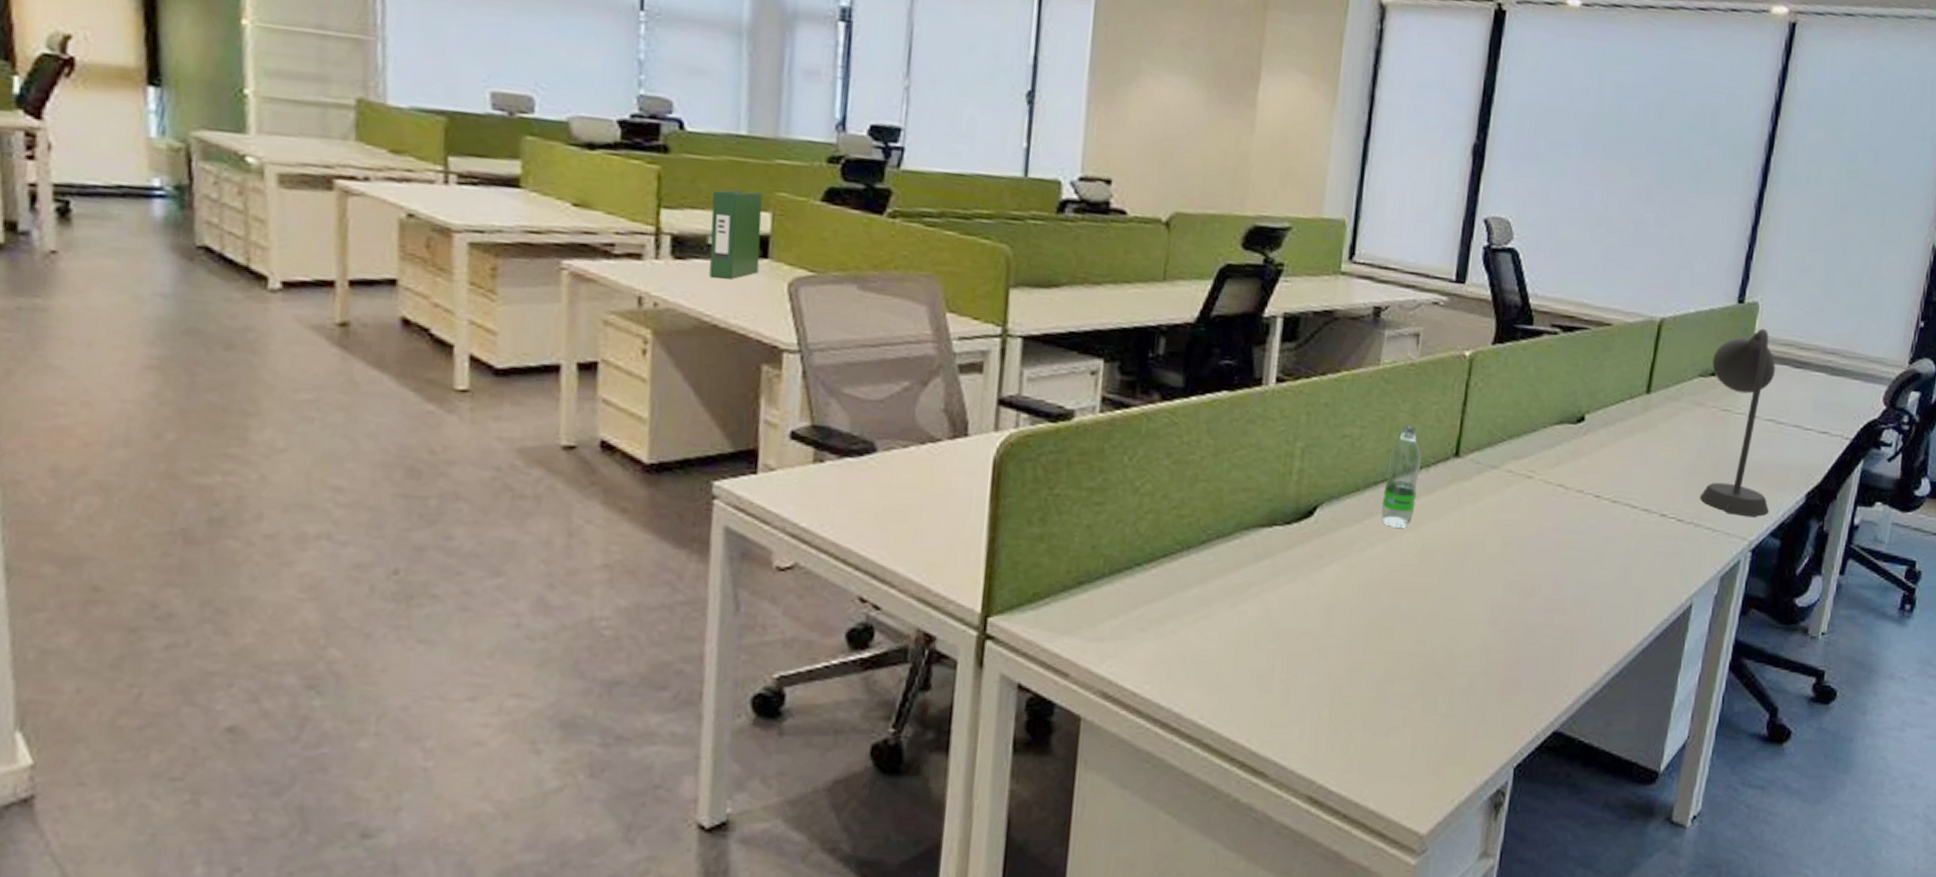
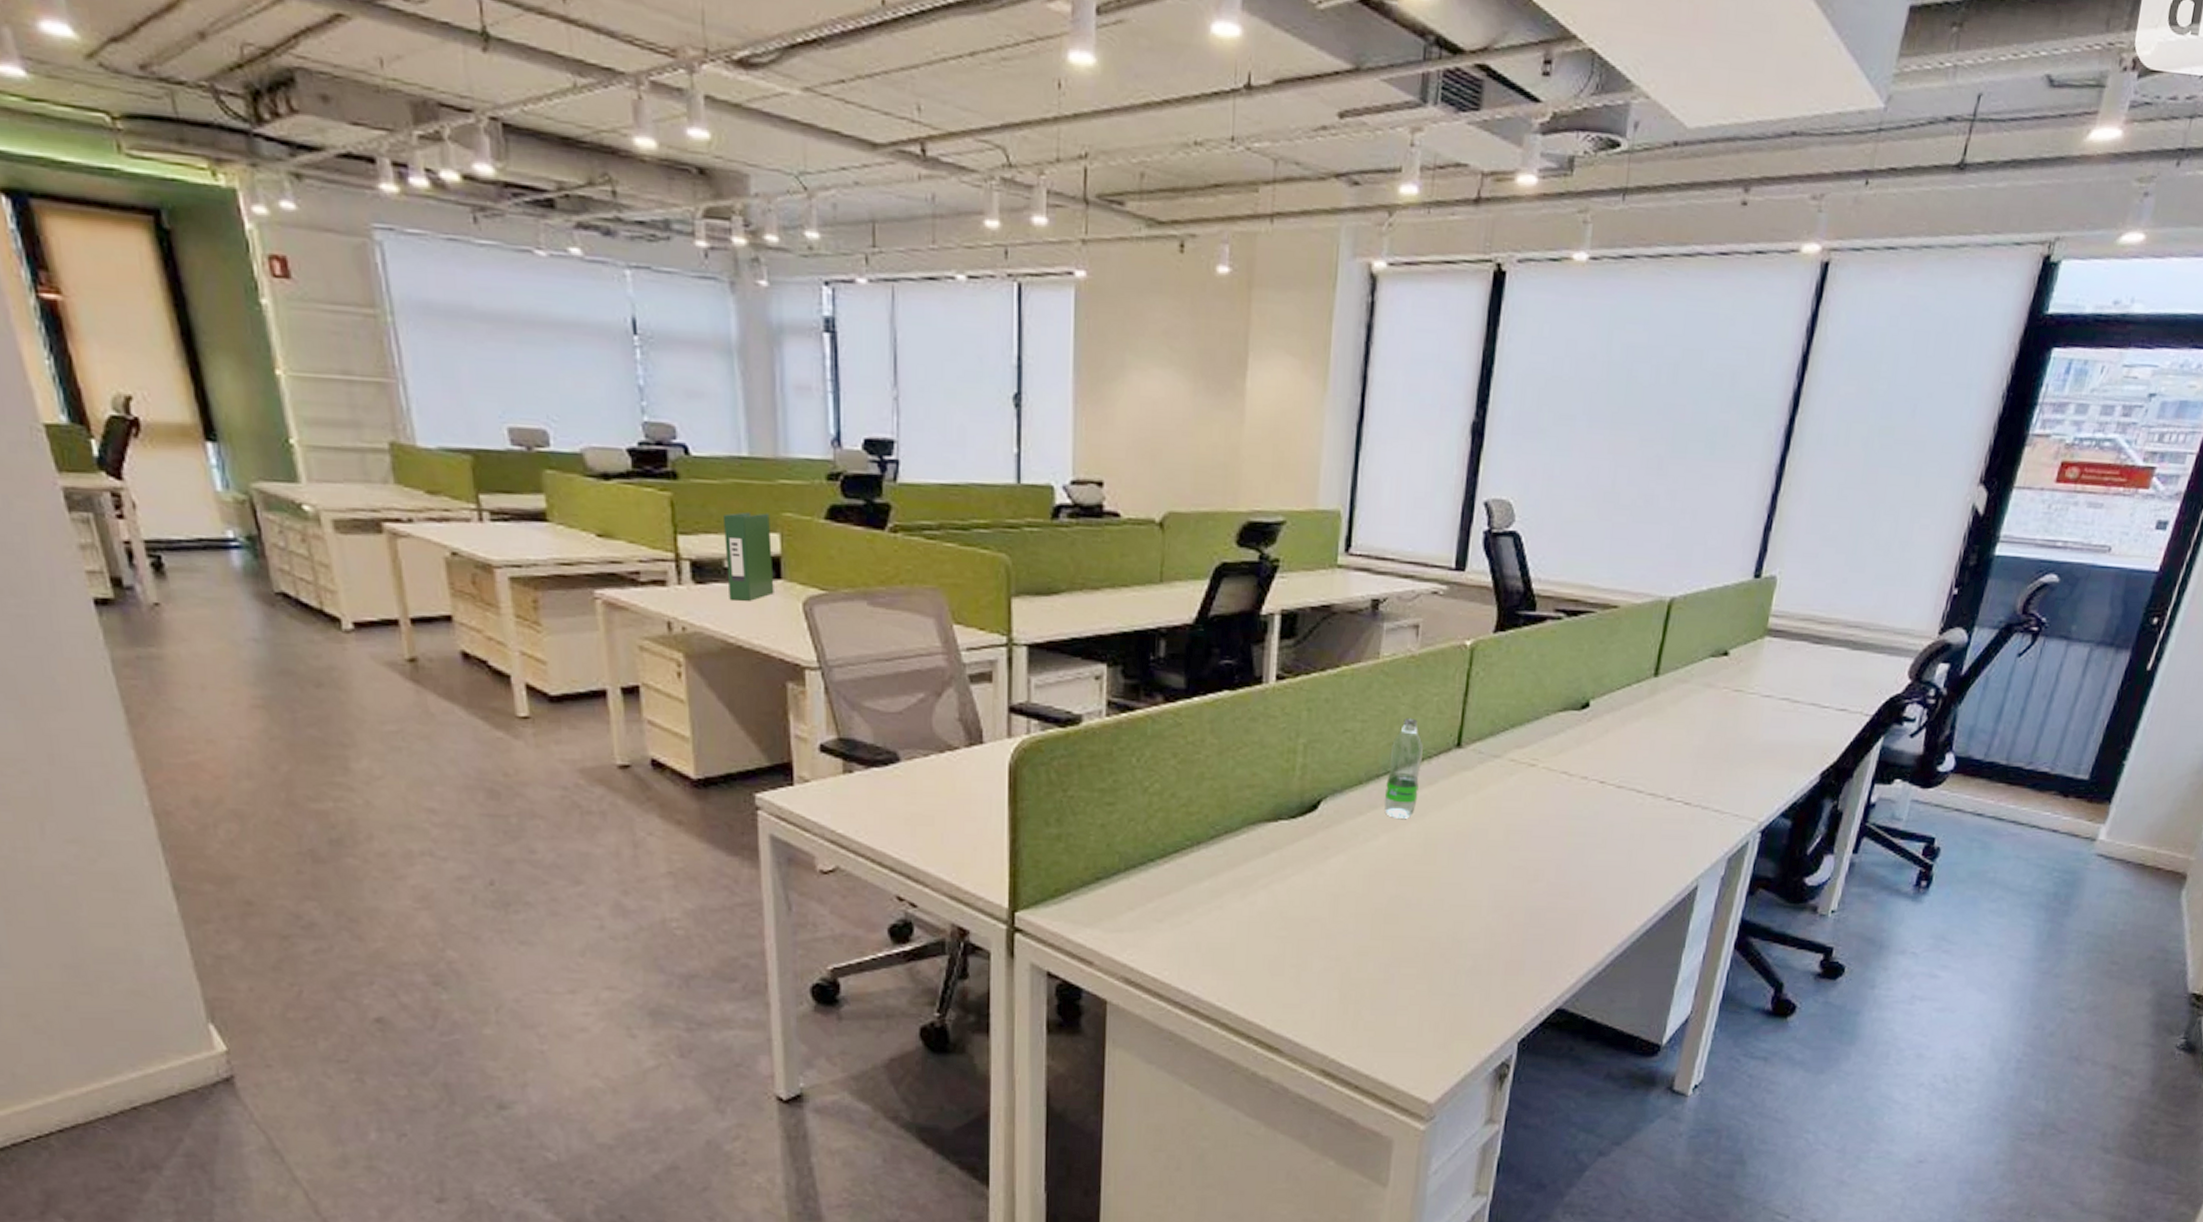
desk lamp: present [1700,328,1776,518] -> none [1708,603,1793,799]

